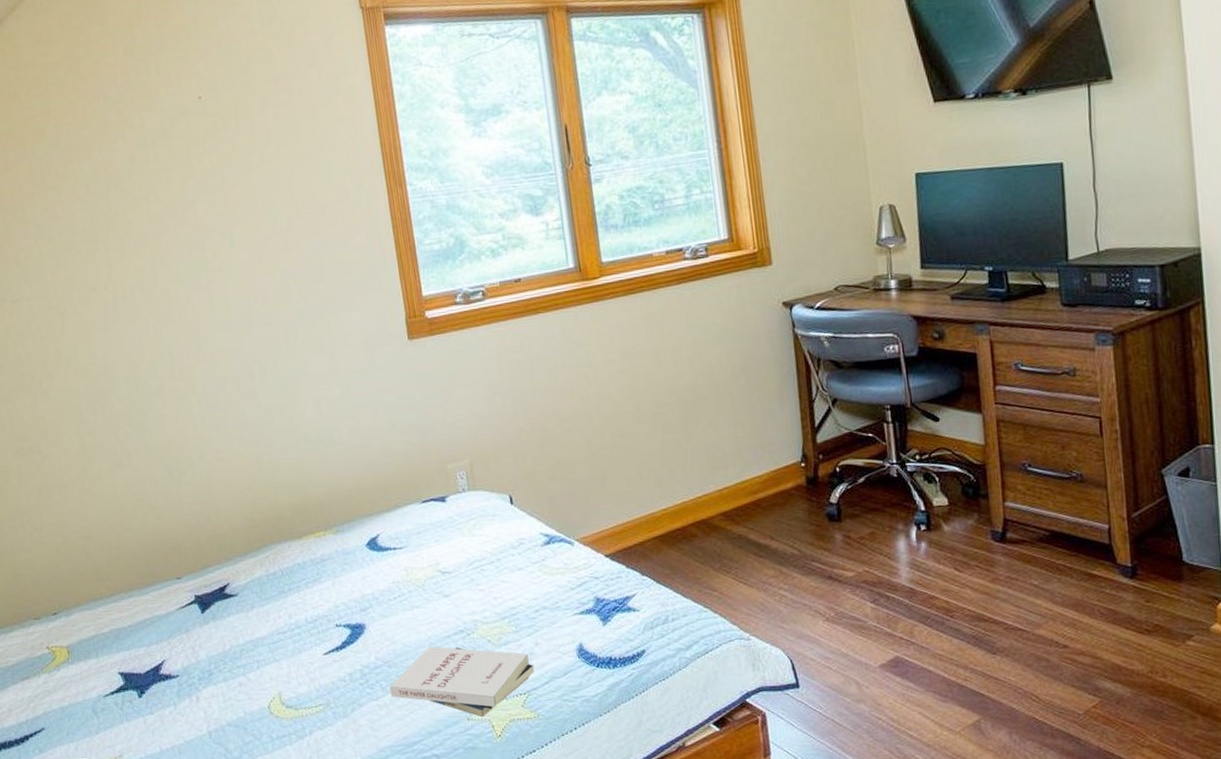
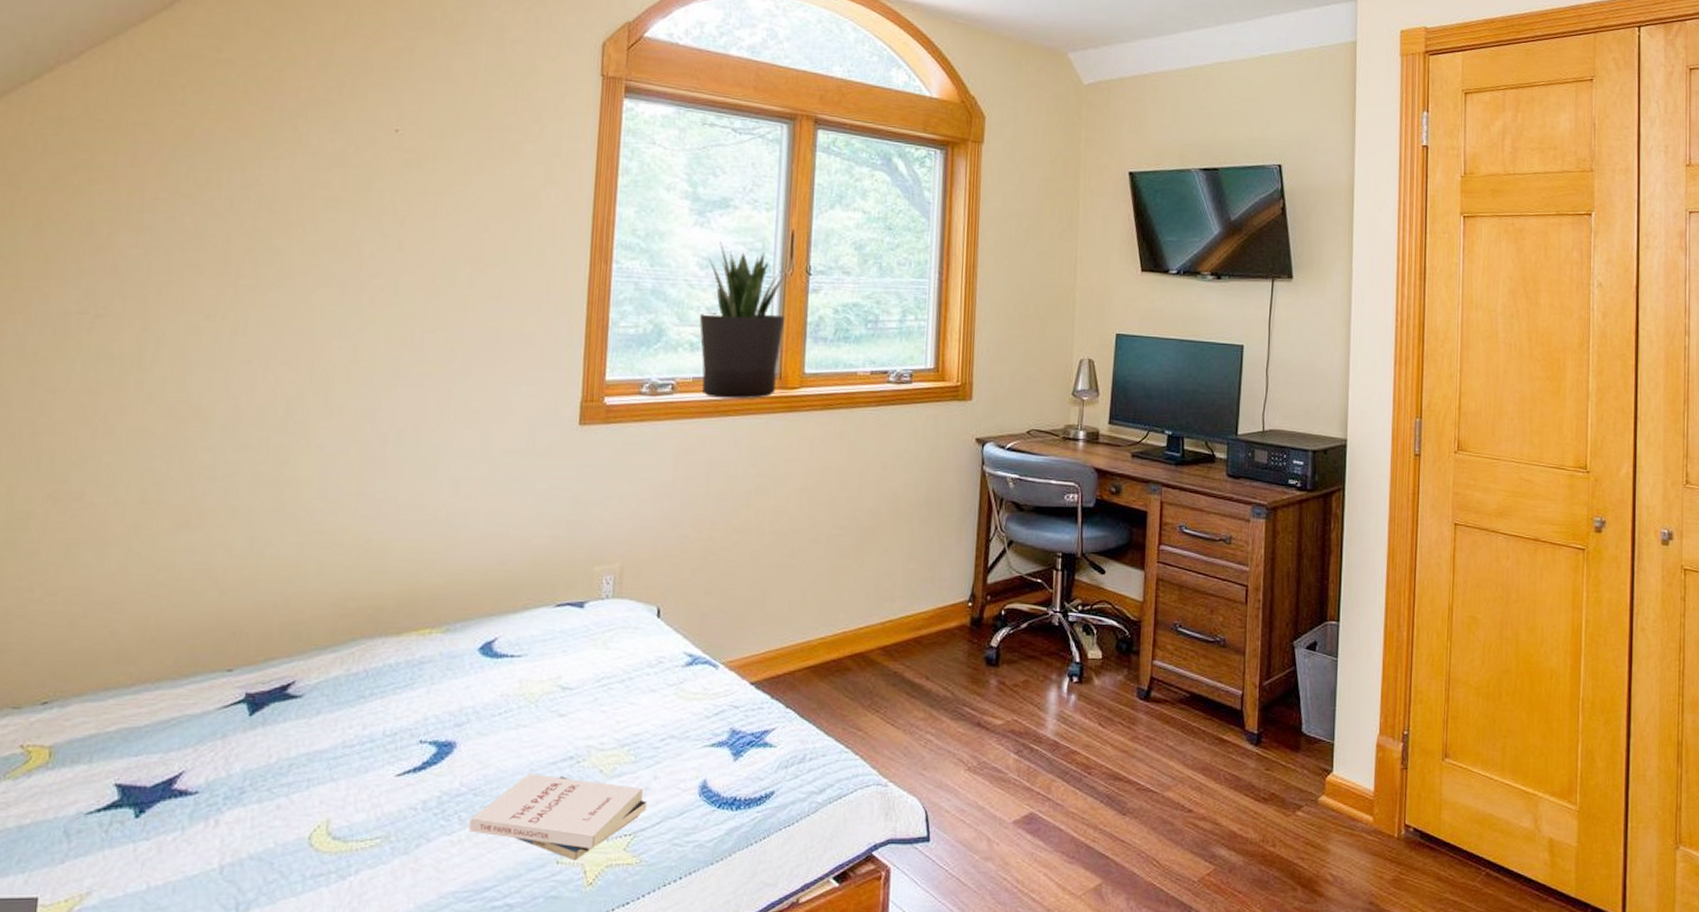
planter: none [492,148,578,299] -> present [699,242,785,400]

